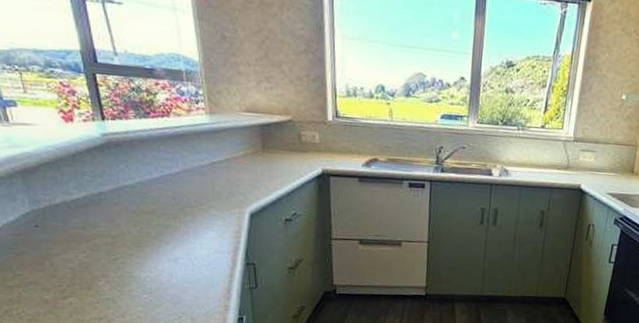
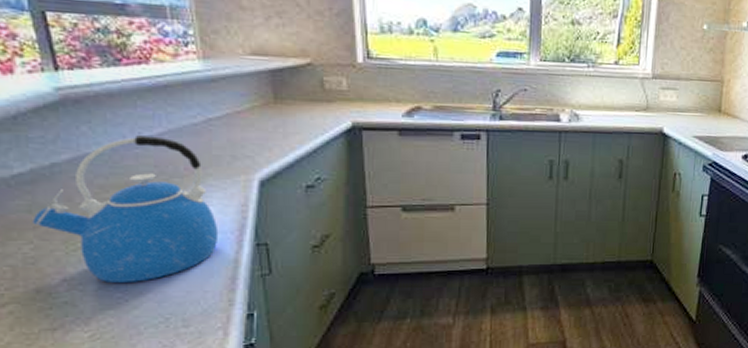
kettle: none [86,173,219,287] -> present [32,135,219,282]

